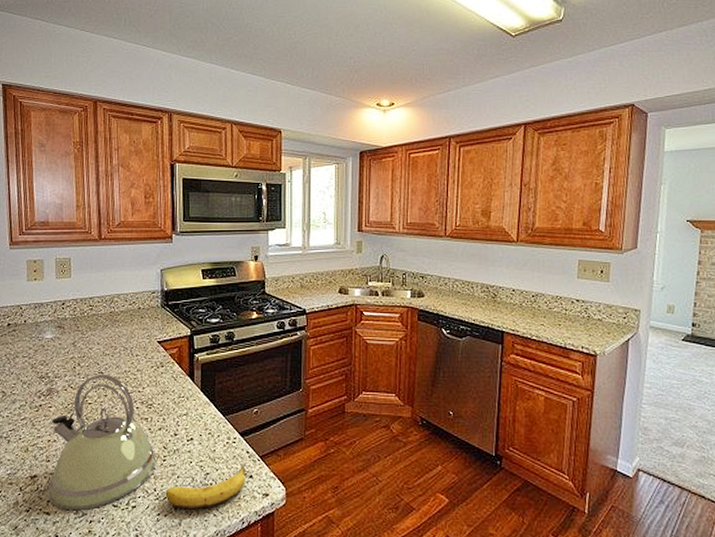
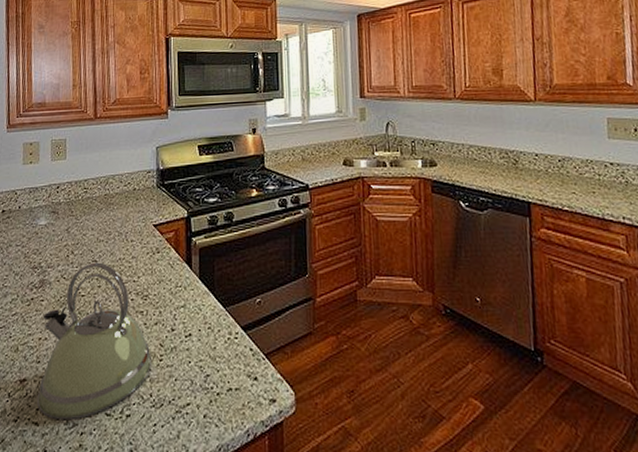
banana: present [165,465,246,510] -> none [162,365,250,420]

